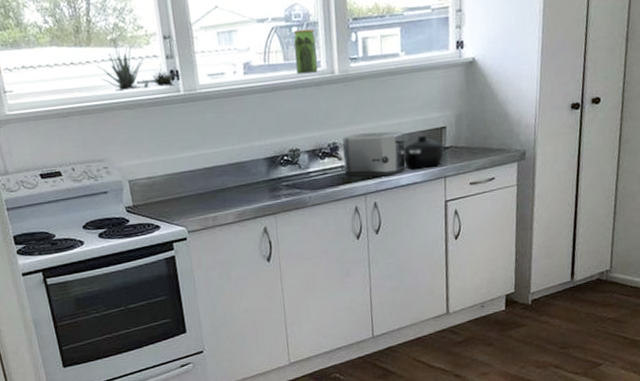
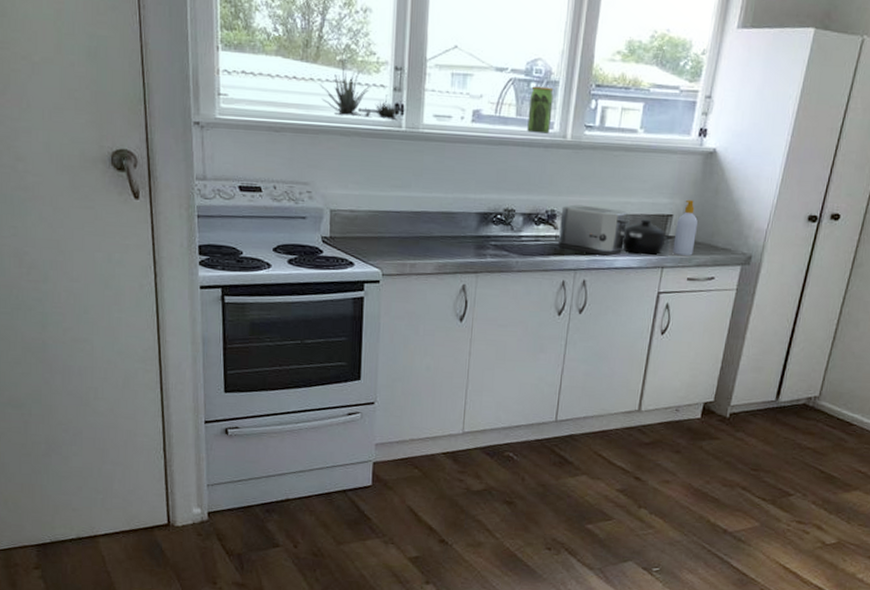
soap bottle: none [450,109,471,164] -> present [672,199,698,257]

